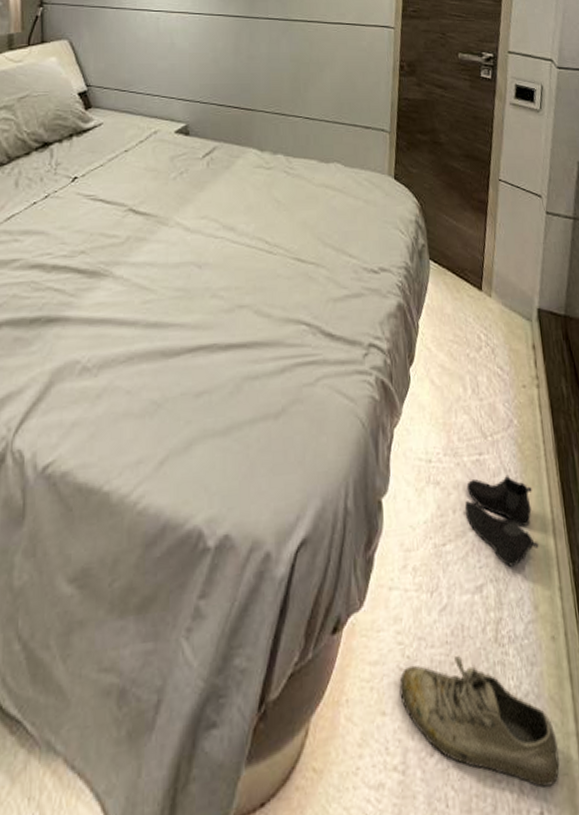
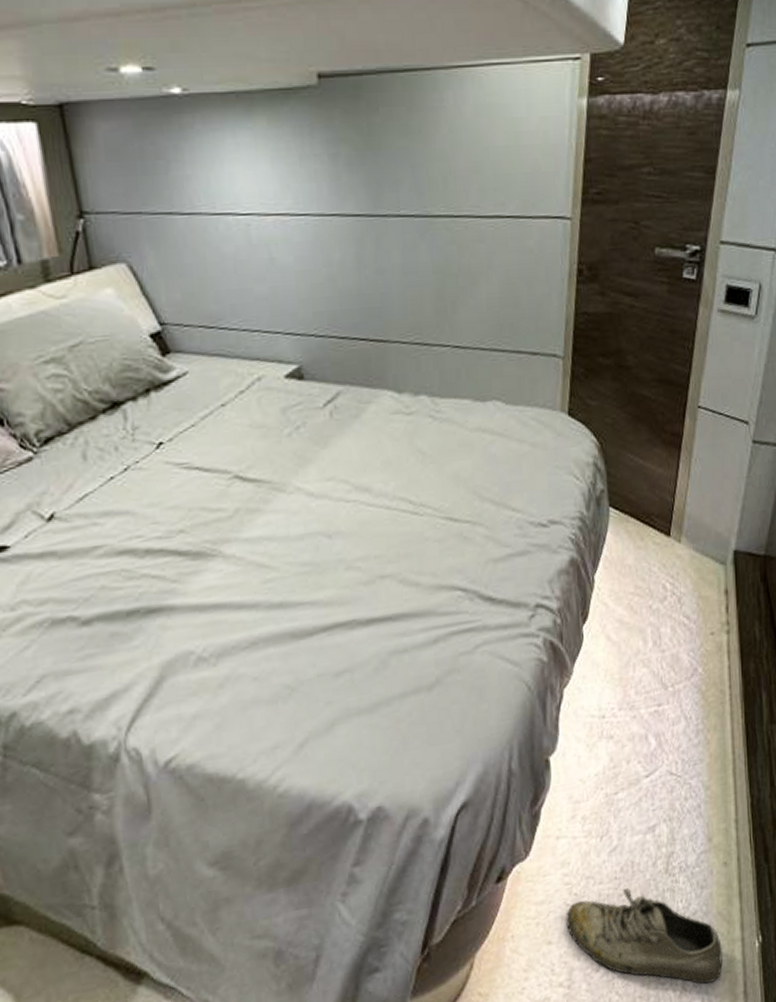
boots: present [464,474,539,567] -> none [639,722,717,806]

